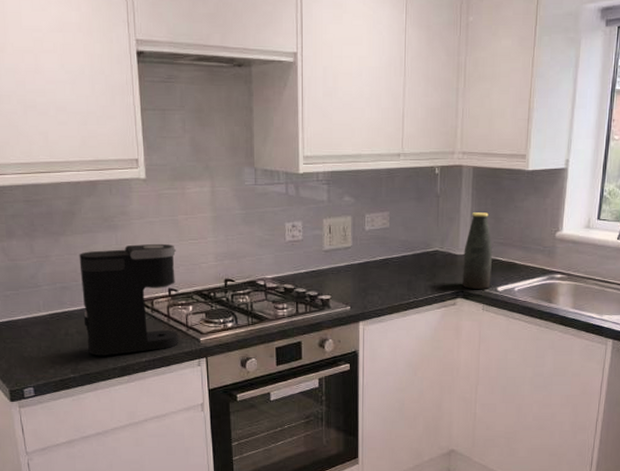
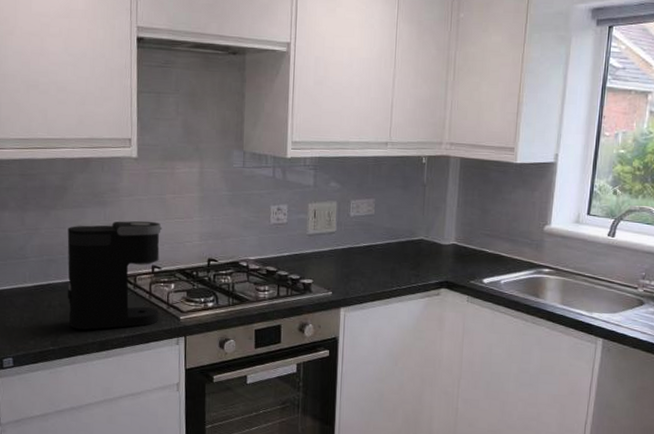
bottle: present [462,212,492,289] -> none [447,203,478,280]

